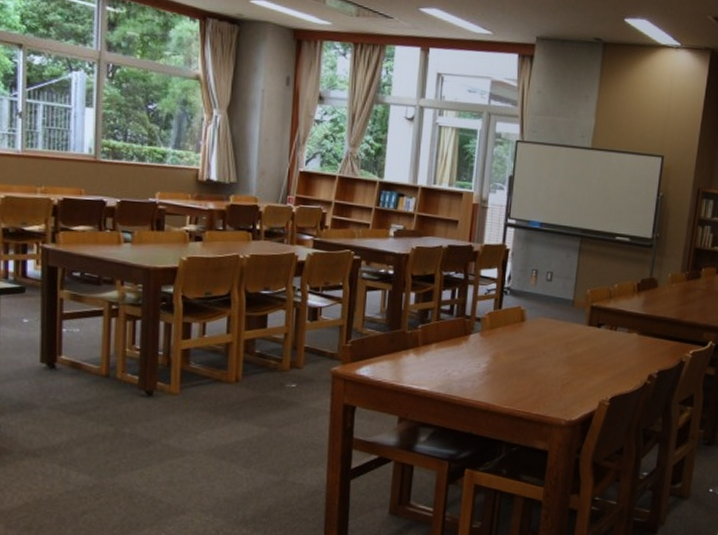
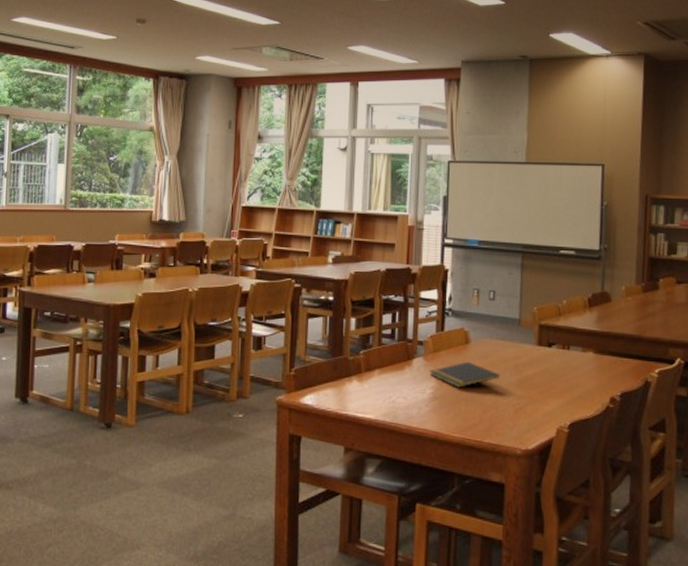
notepad: none [485,338,551,363] -> present [429,361,500,388]

